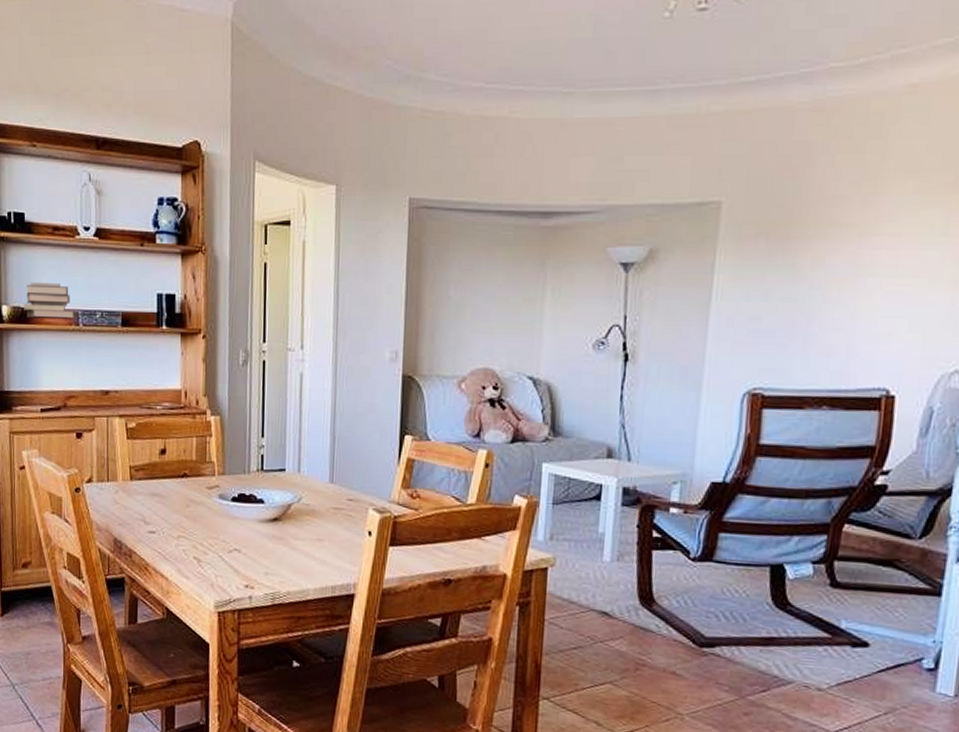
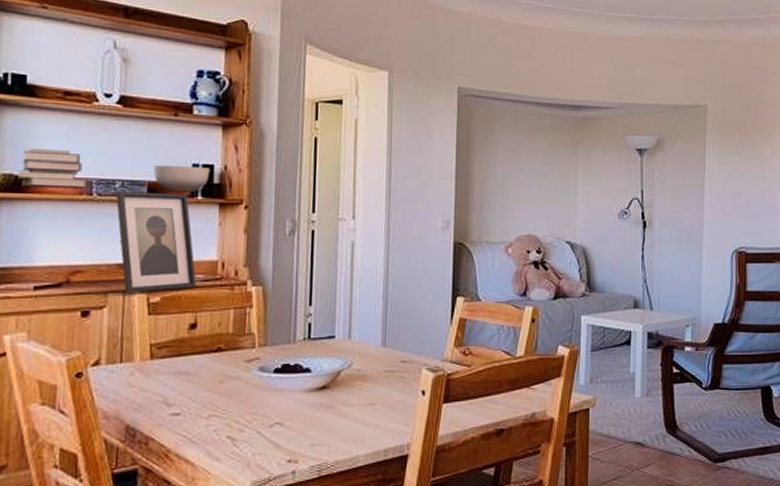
picture frame: none [97,322,165,418] -> present [115,192,197,293]
bowl: none [125,295,172,323] -> present [152,164,210,193]

